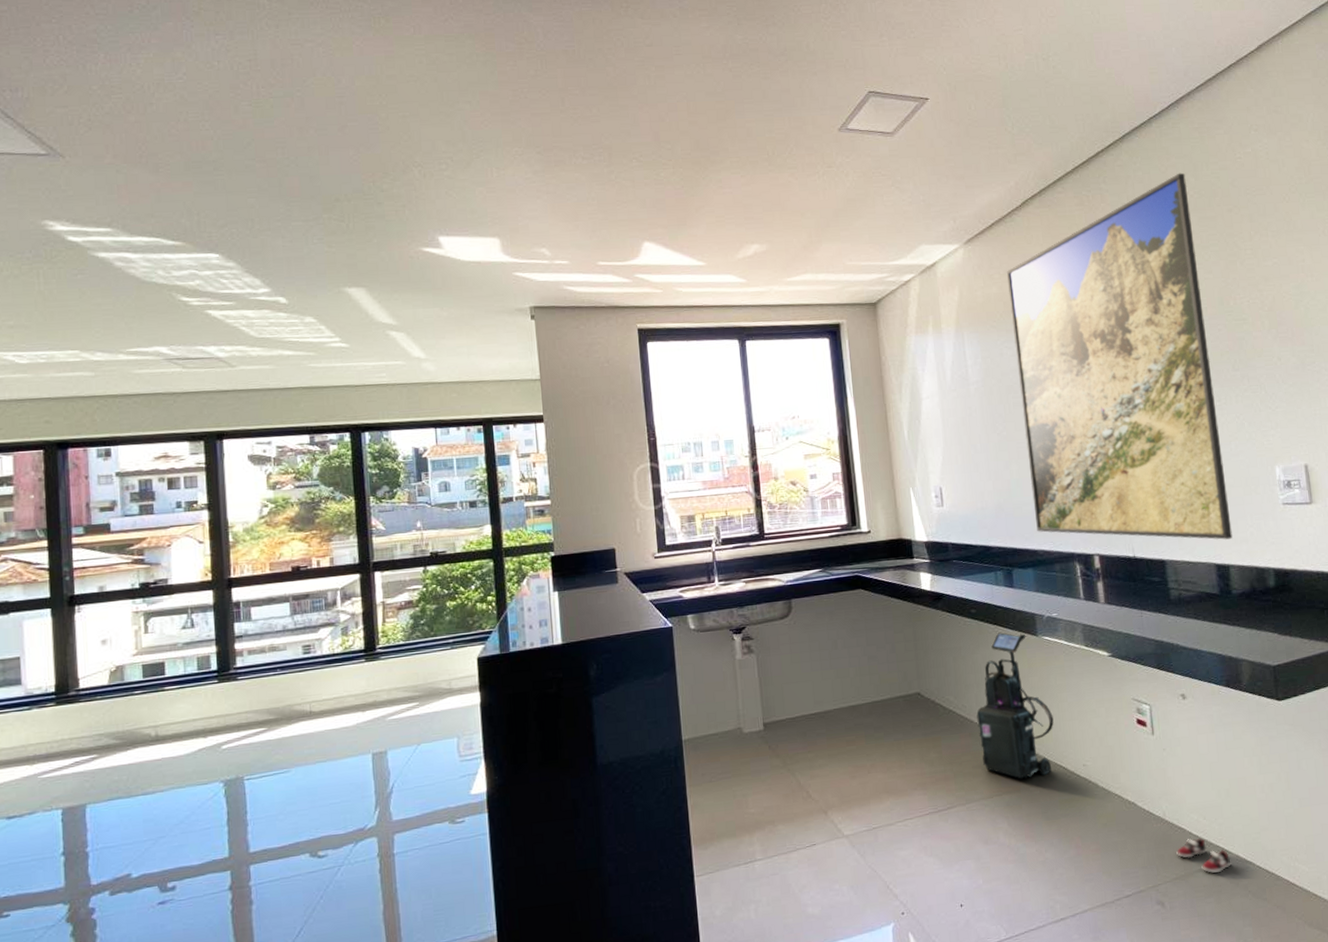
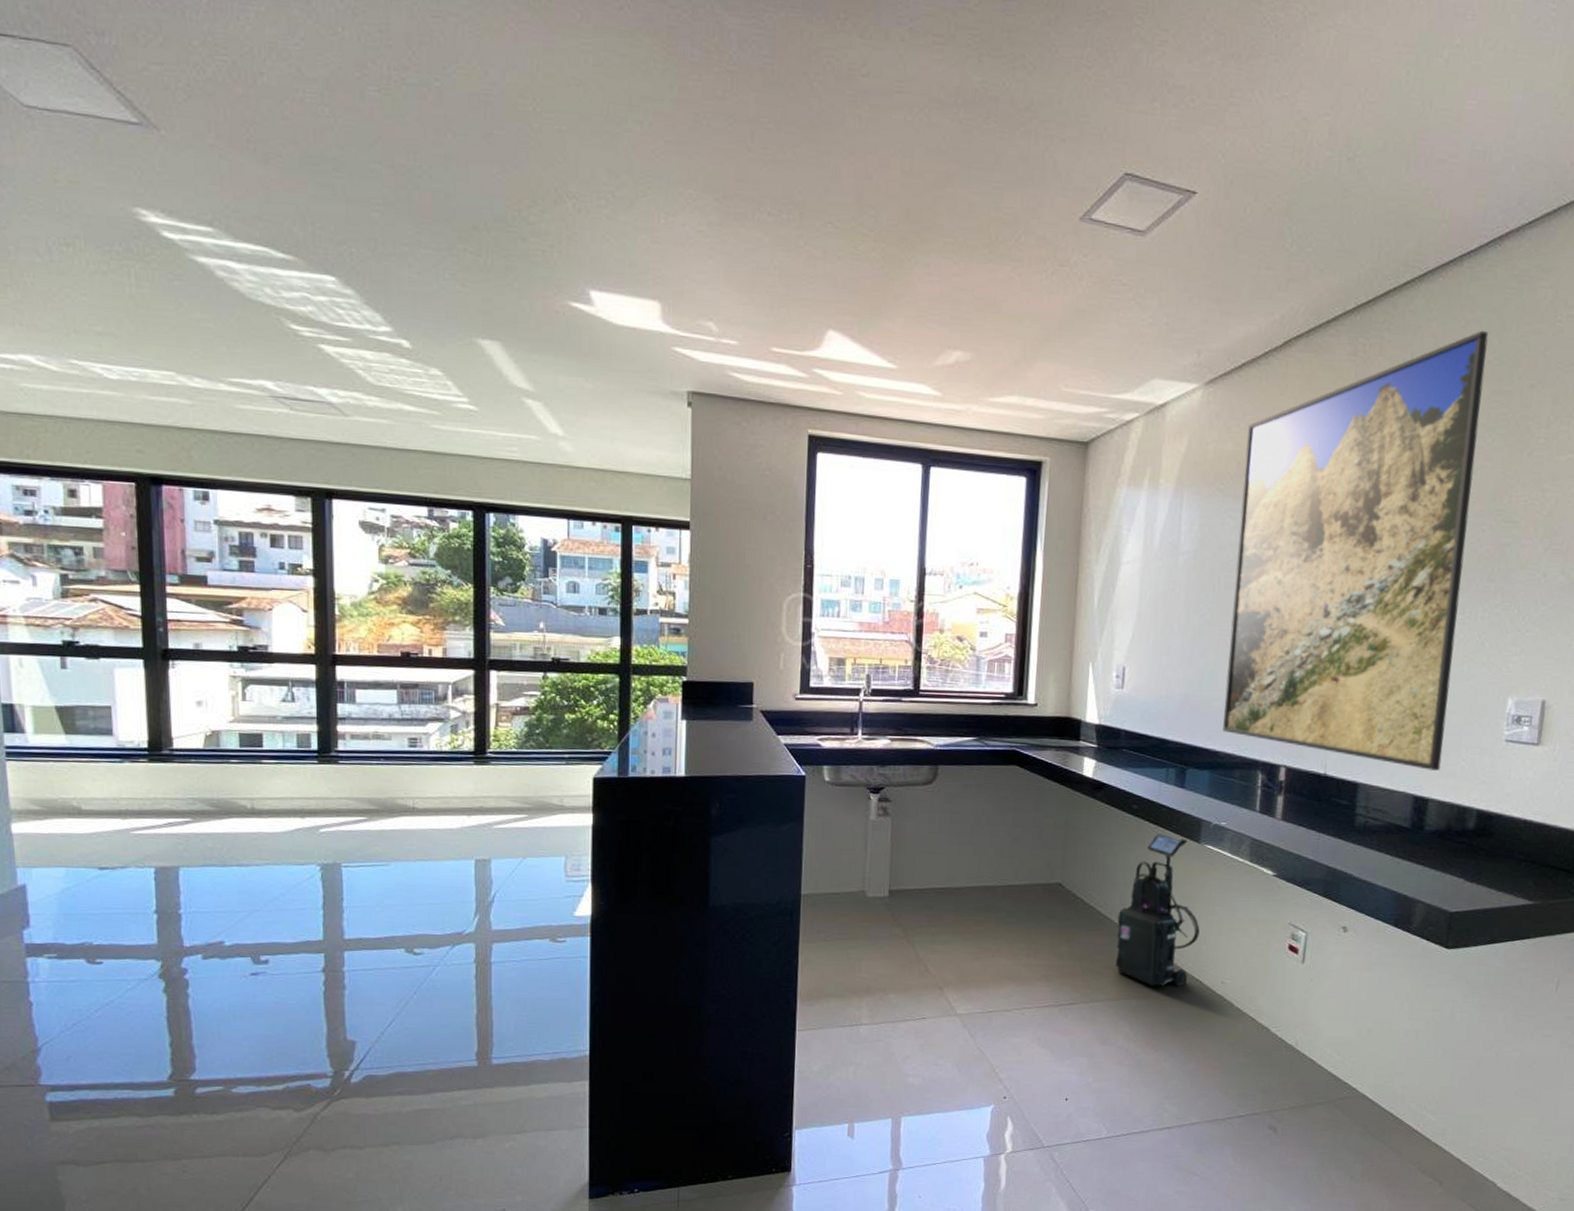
sneaker: present [1176,838,1231,874] -> none [1301,1071,1357,1109]

